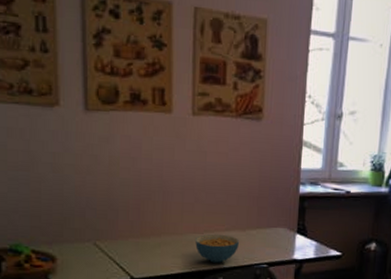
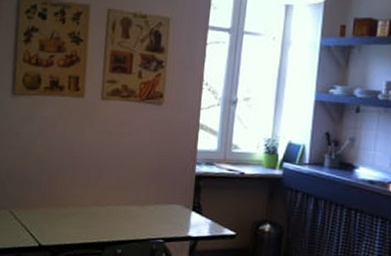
cereal bowl: present [195,234,239,263] -> none [98,207,138,236]

